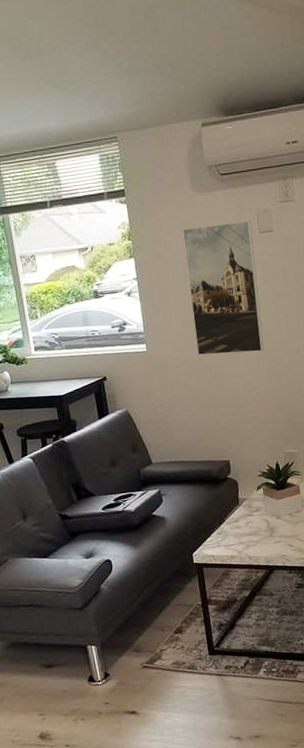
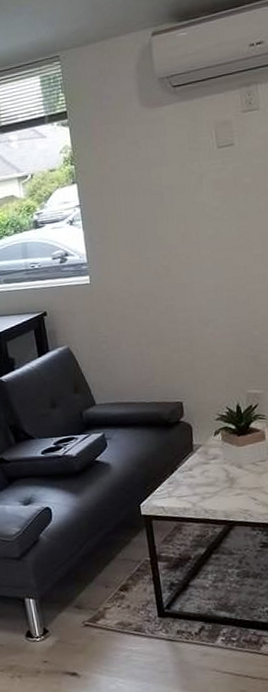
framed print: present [183,220,264,356] -> none [130,134,223,287]

